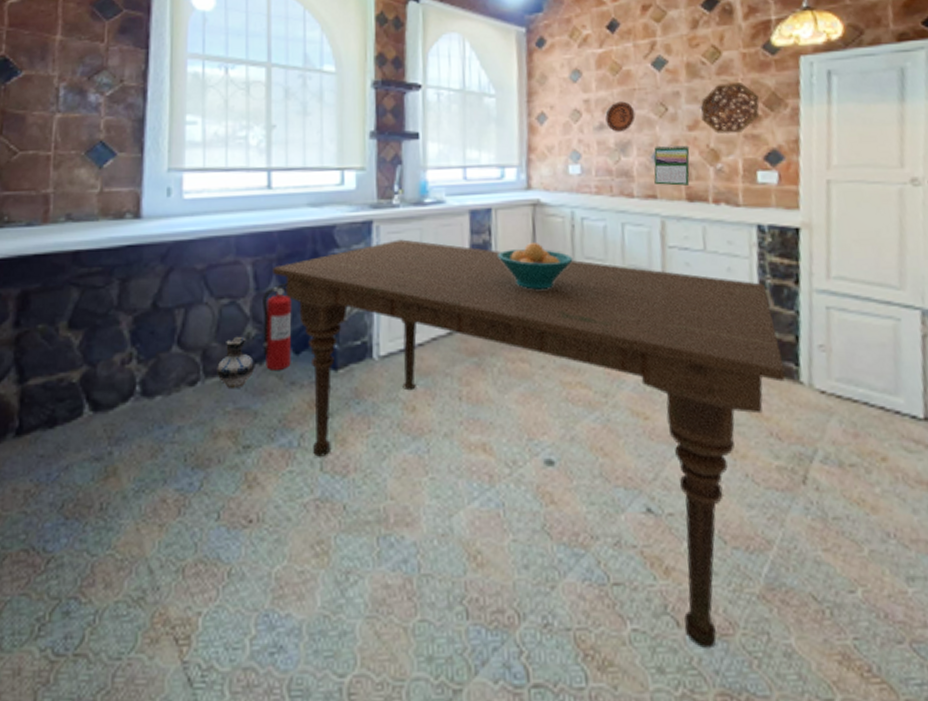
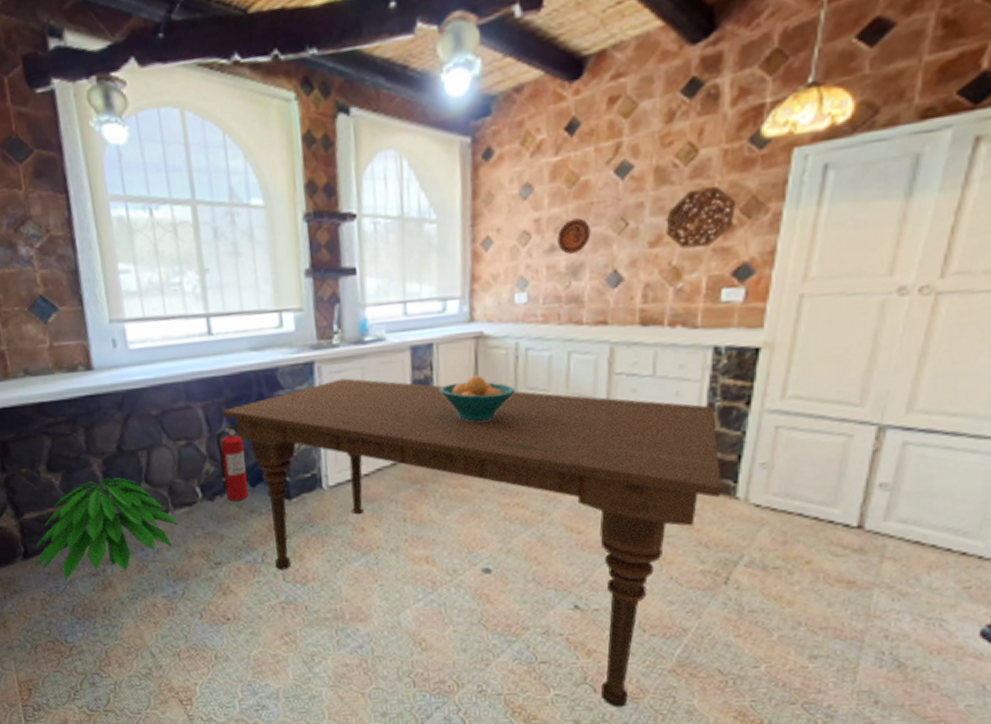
indoor plant: none [28,334,208,467] -> present [35,474,179,581]
ceramic jug: present [217,336,255,390] -> none [183,473,217,518]
calendar: present [654,145,690,186] -> none [606,264,649,310]

